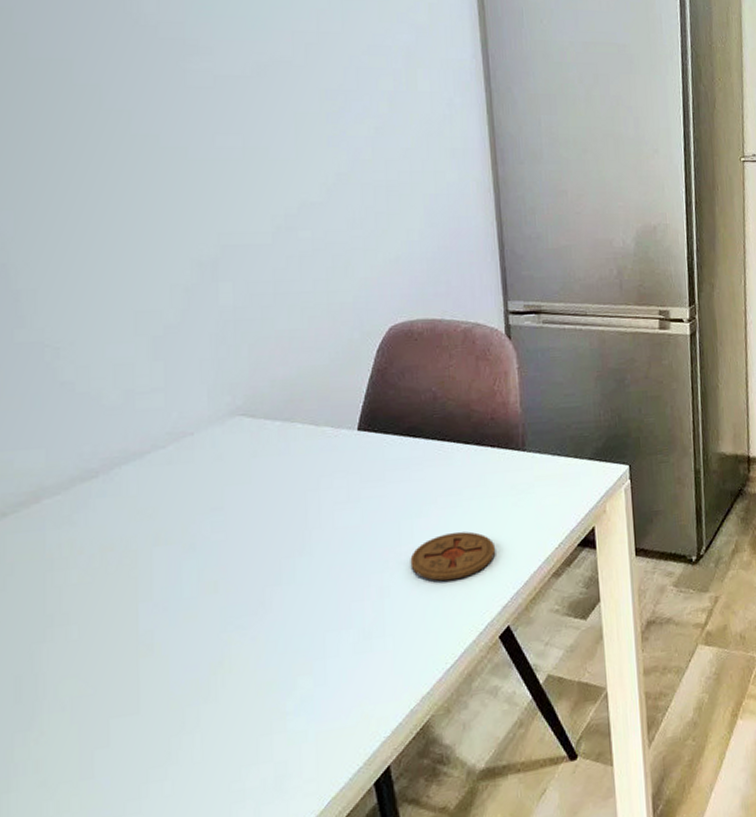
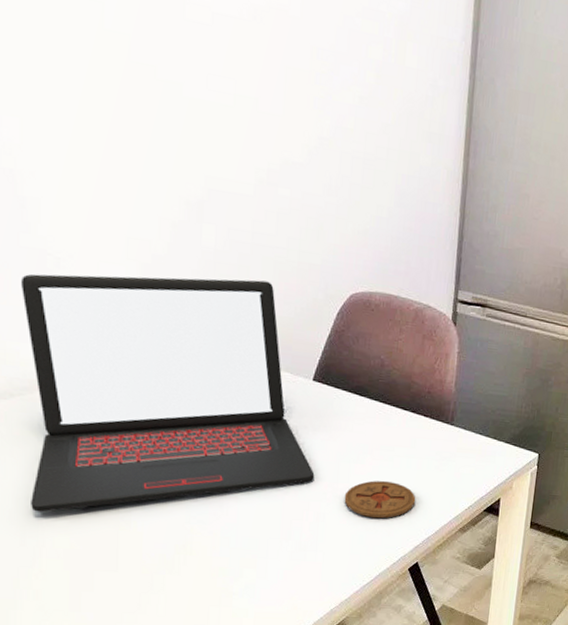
laptop: none [14,330,372,655] -> present [20,273,315,512]

